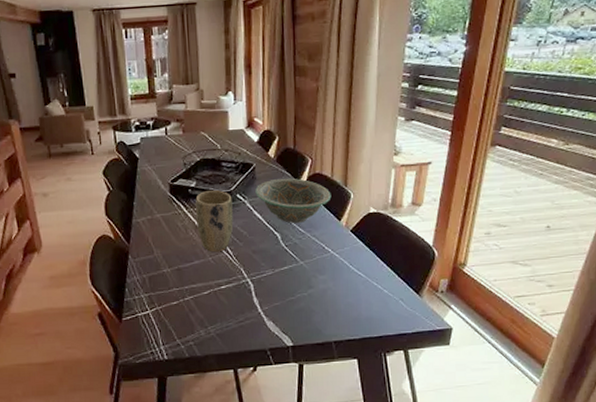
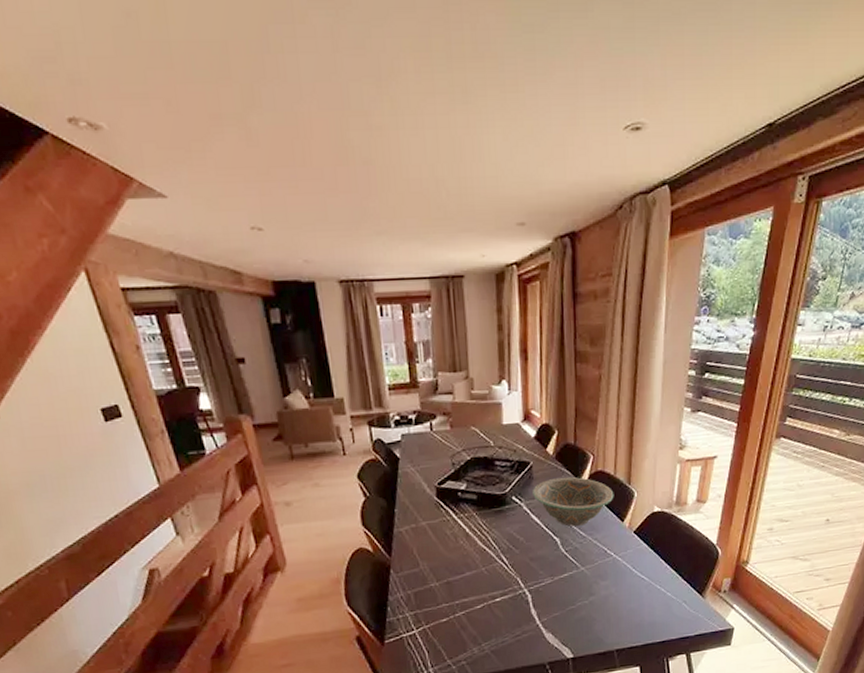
plant pot: present [195,190,233,253] -> none [466,493,509,562]

